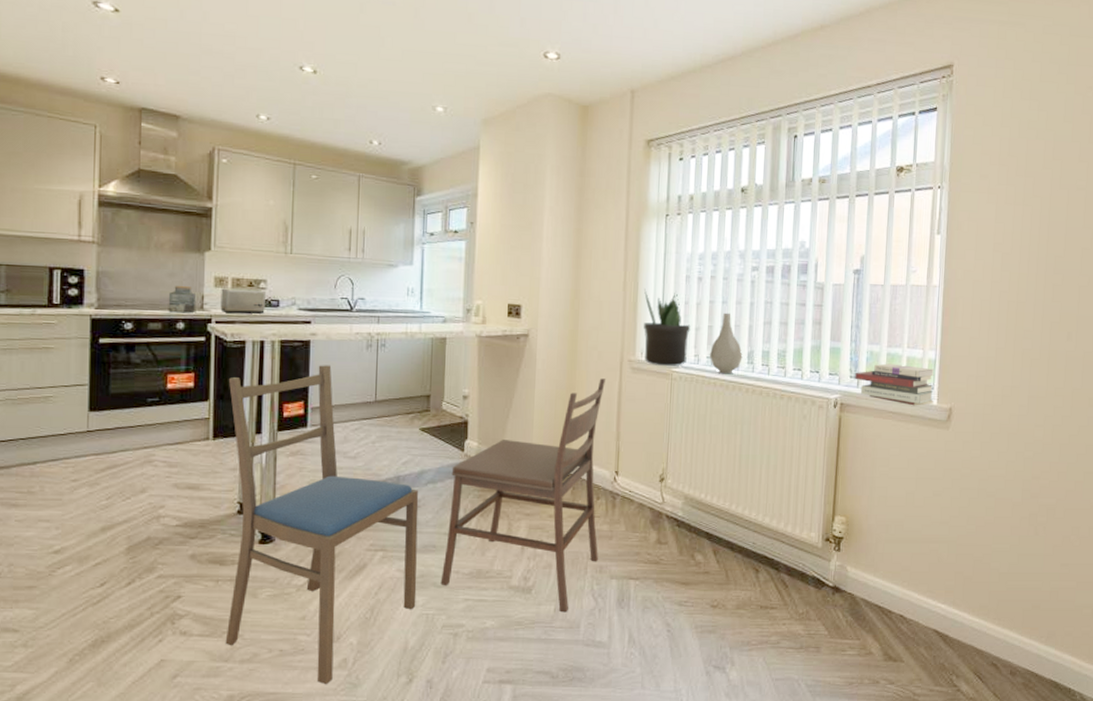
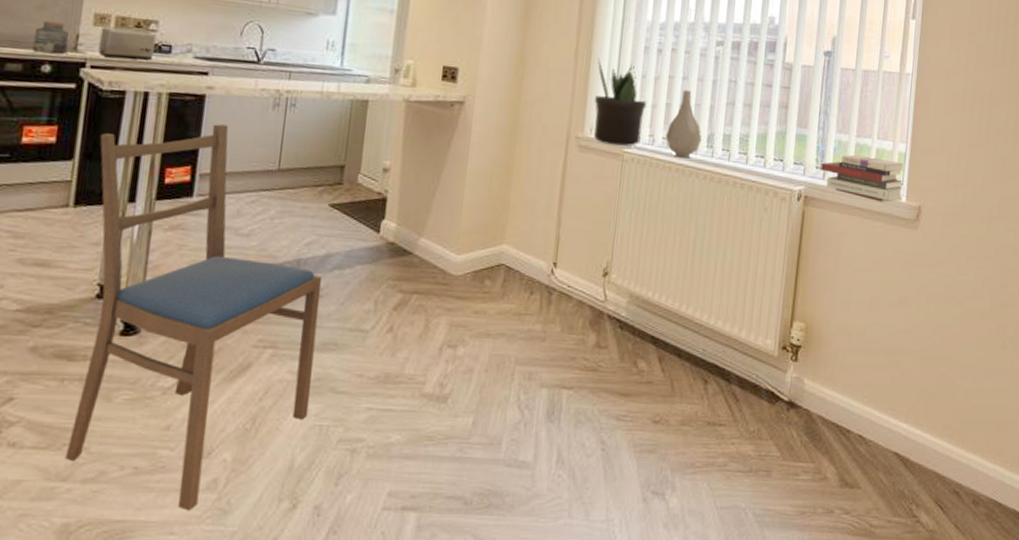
dining chair: present [440,378,606,613] -> none [340,156,550,426]

